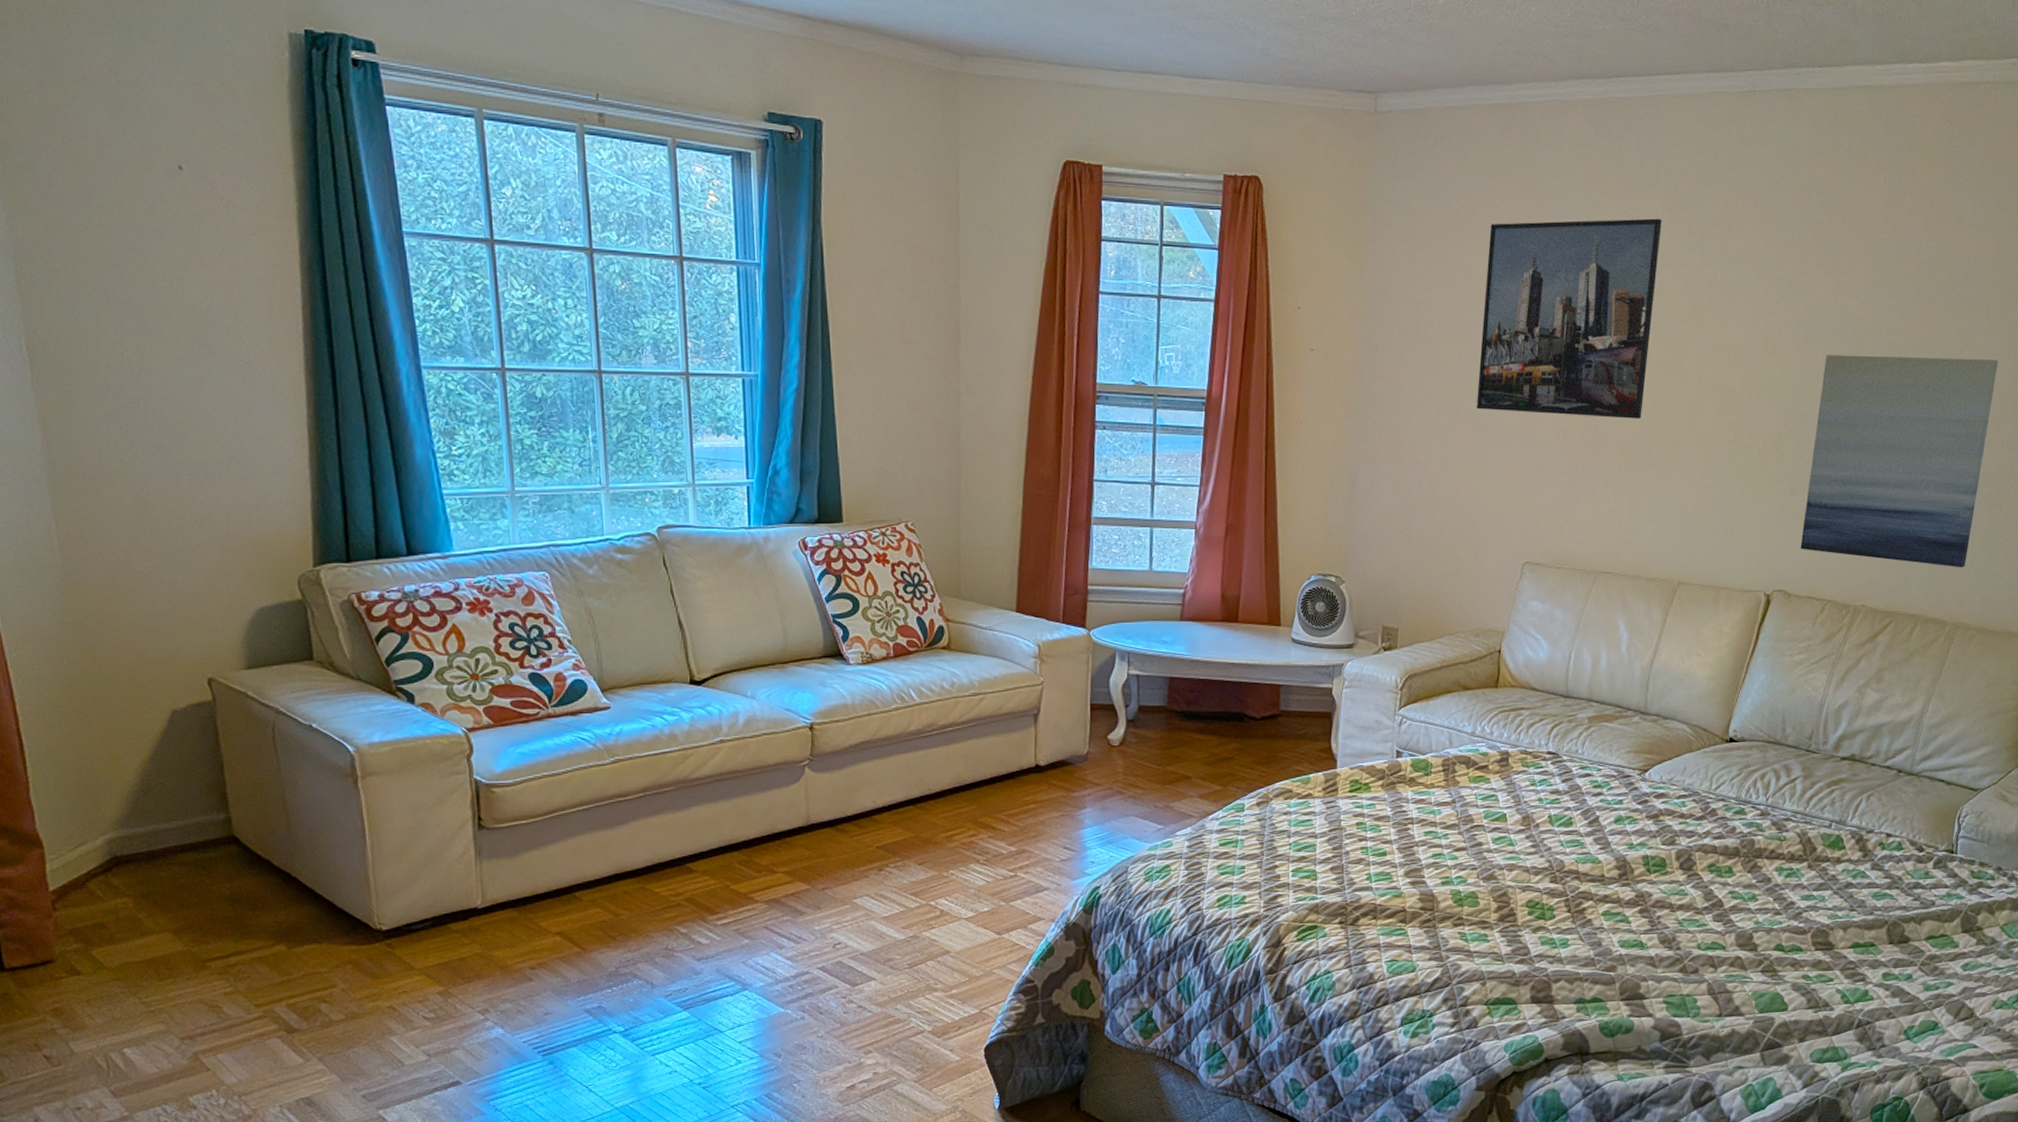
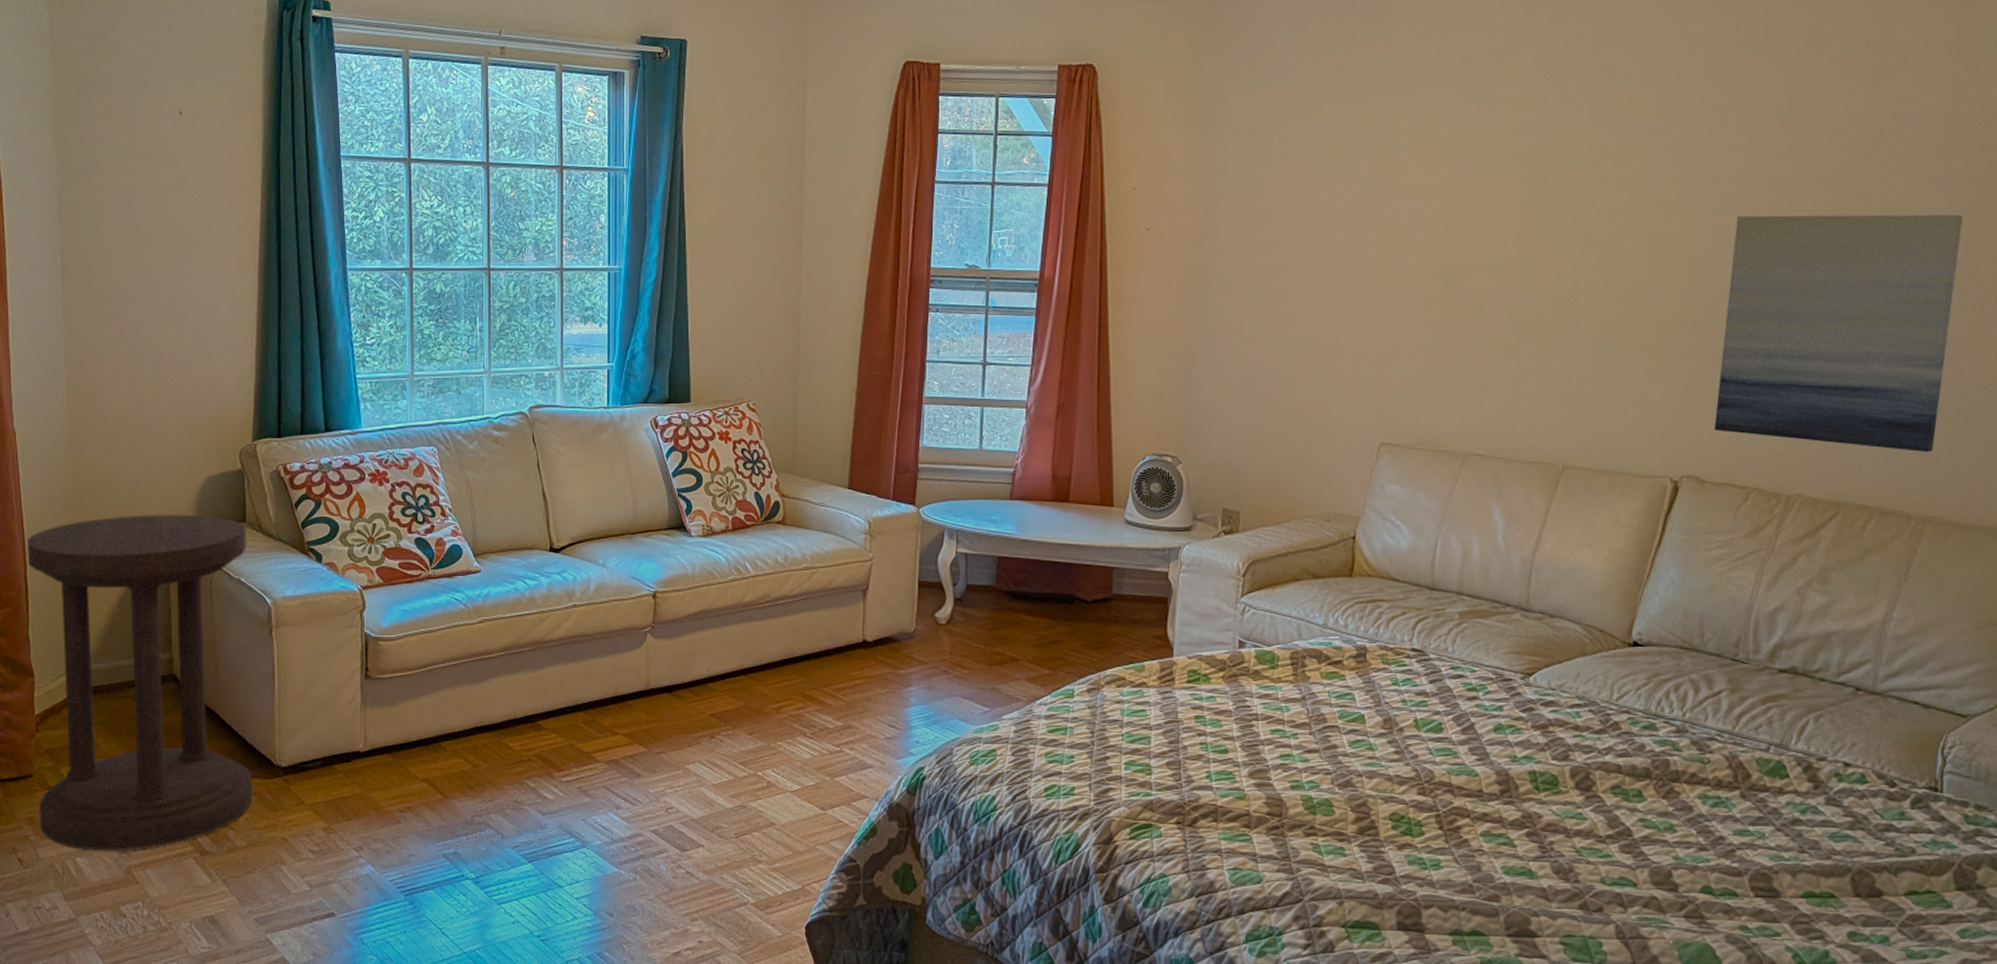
side table: none [15,652,349,1039] -> present [26,514,253,851]
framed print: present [1476,218,1661,419] -> none [1324,81,1532,291]

